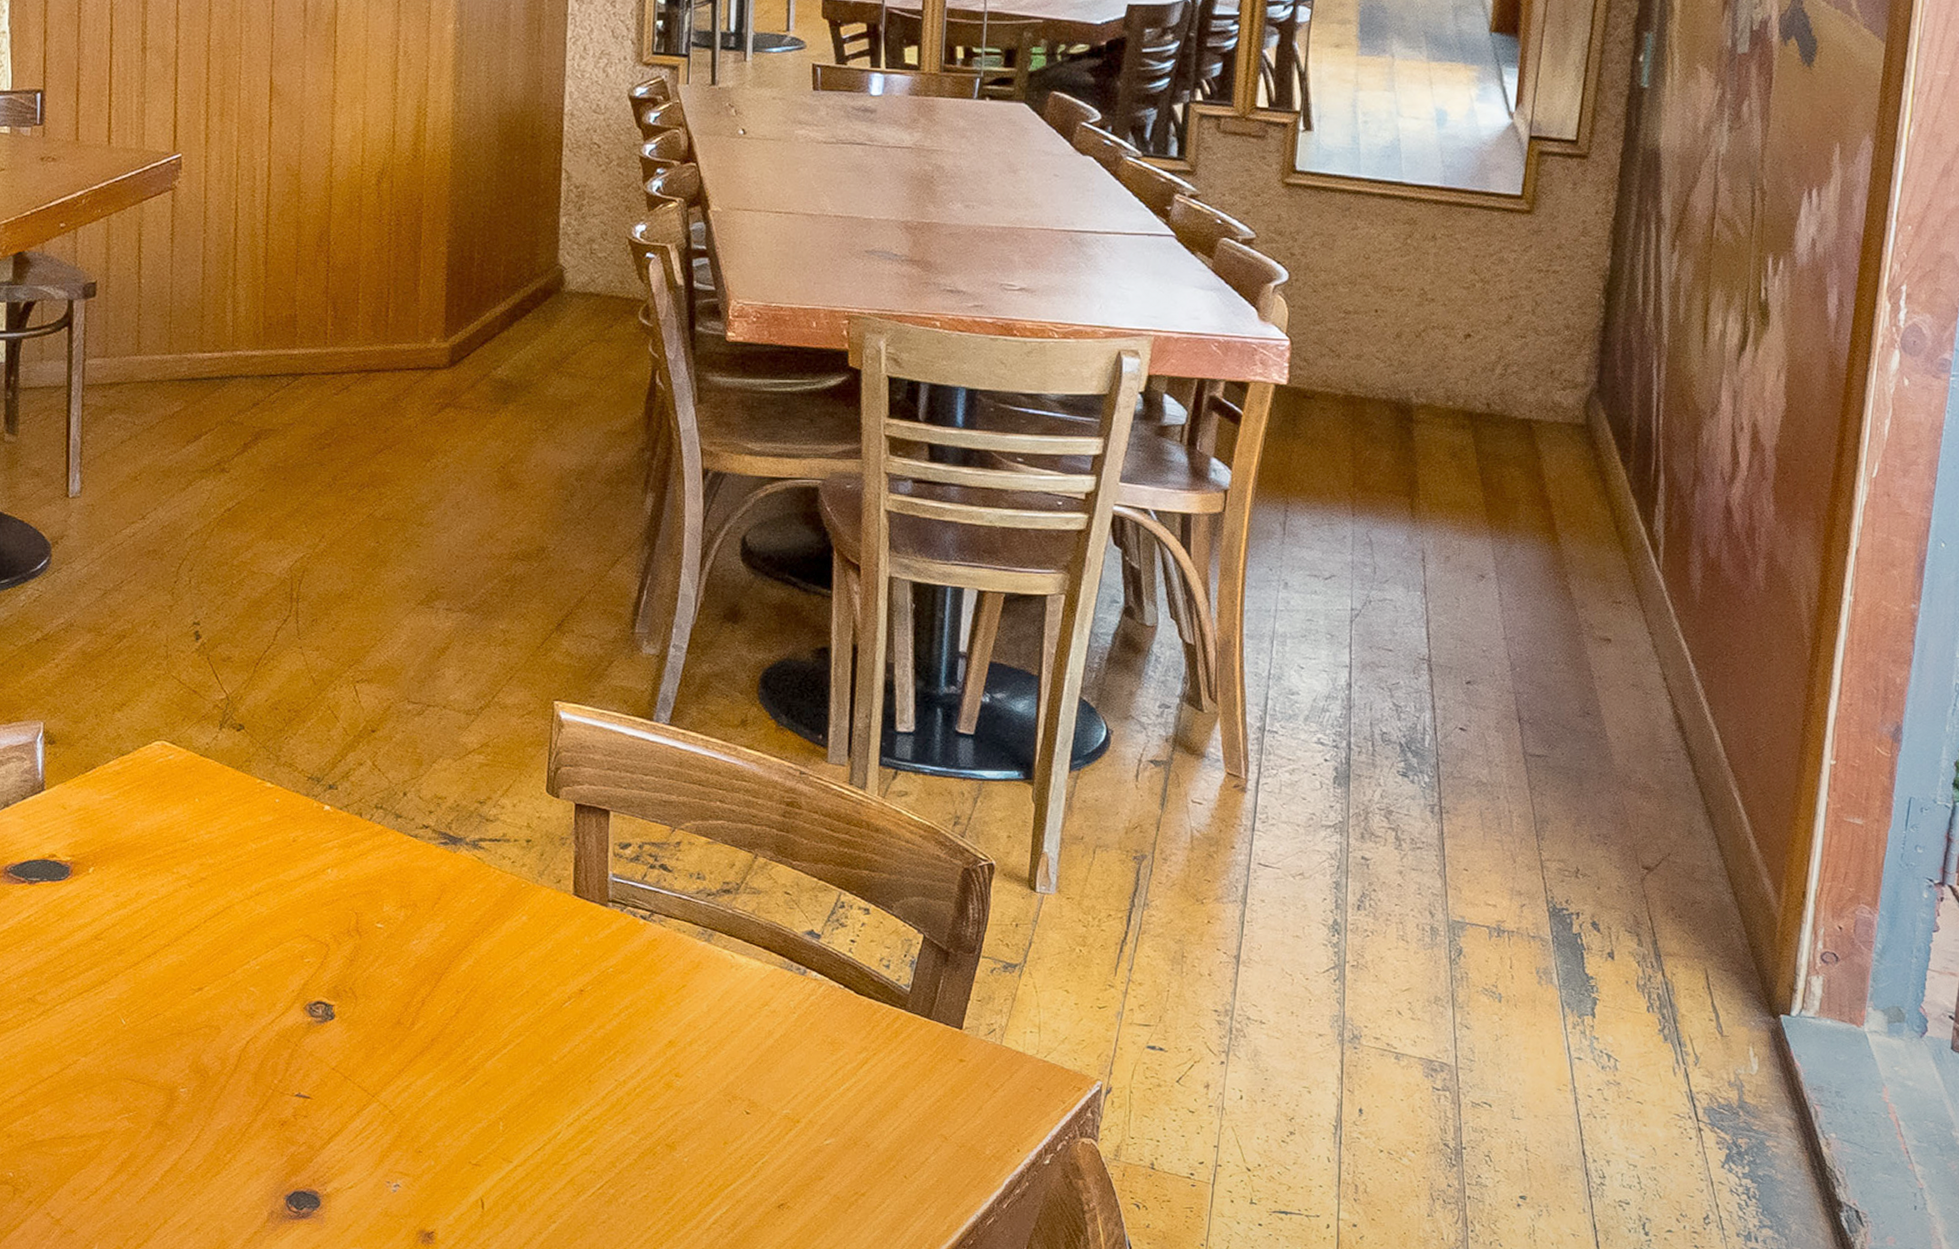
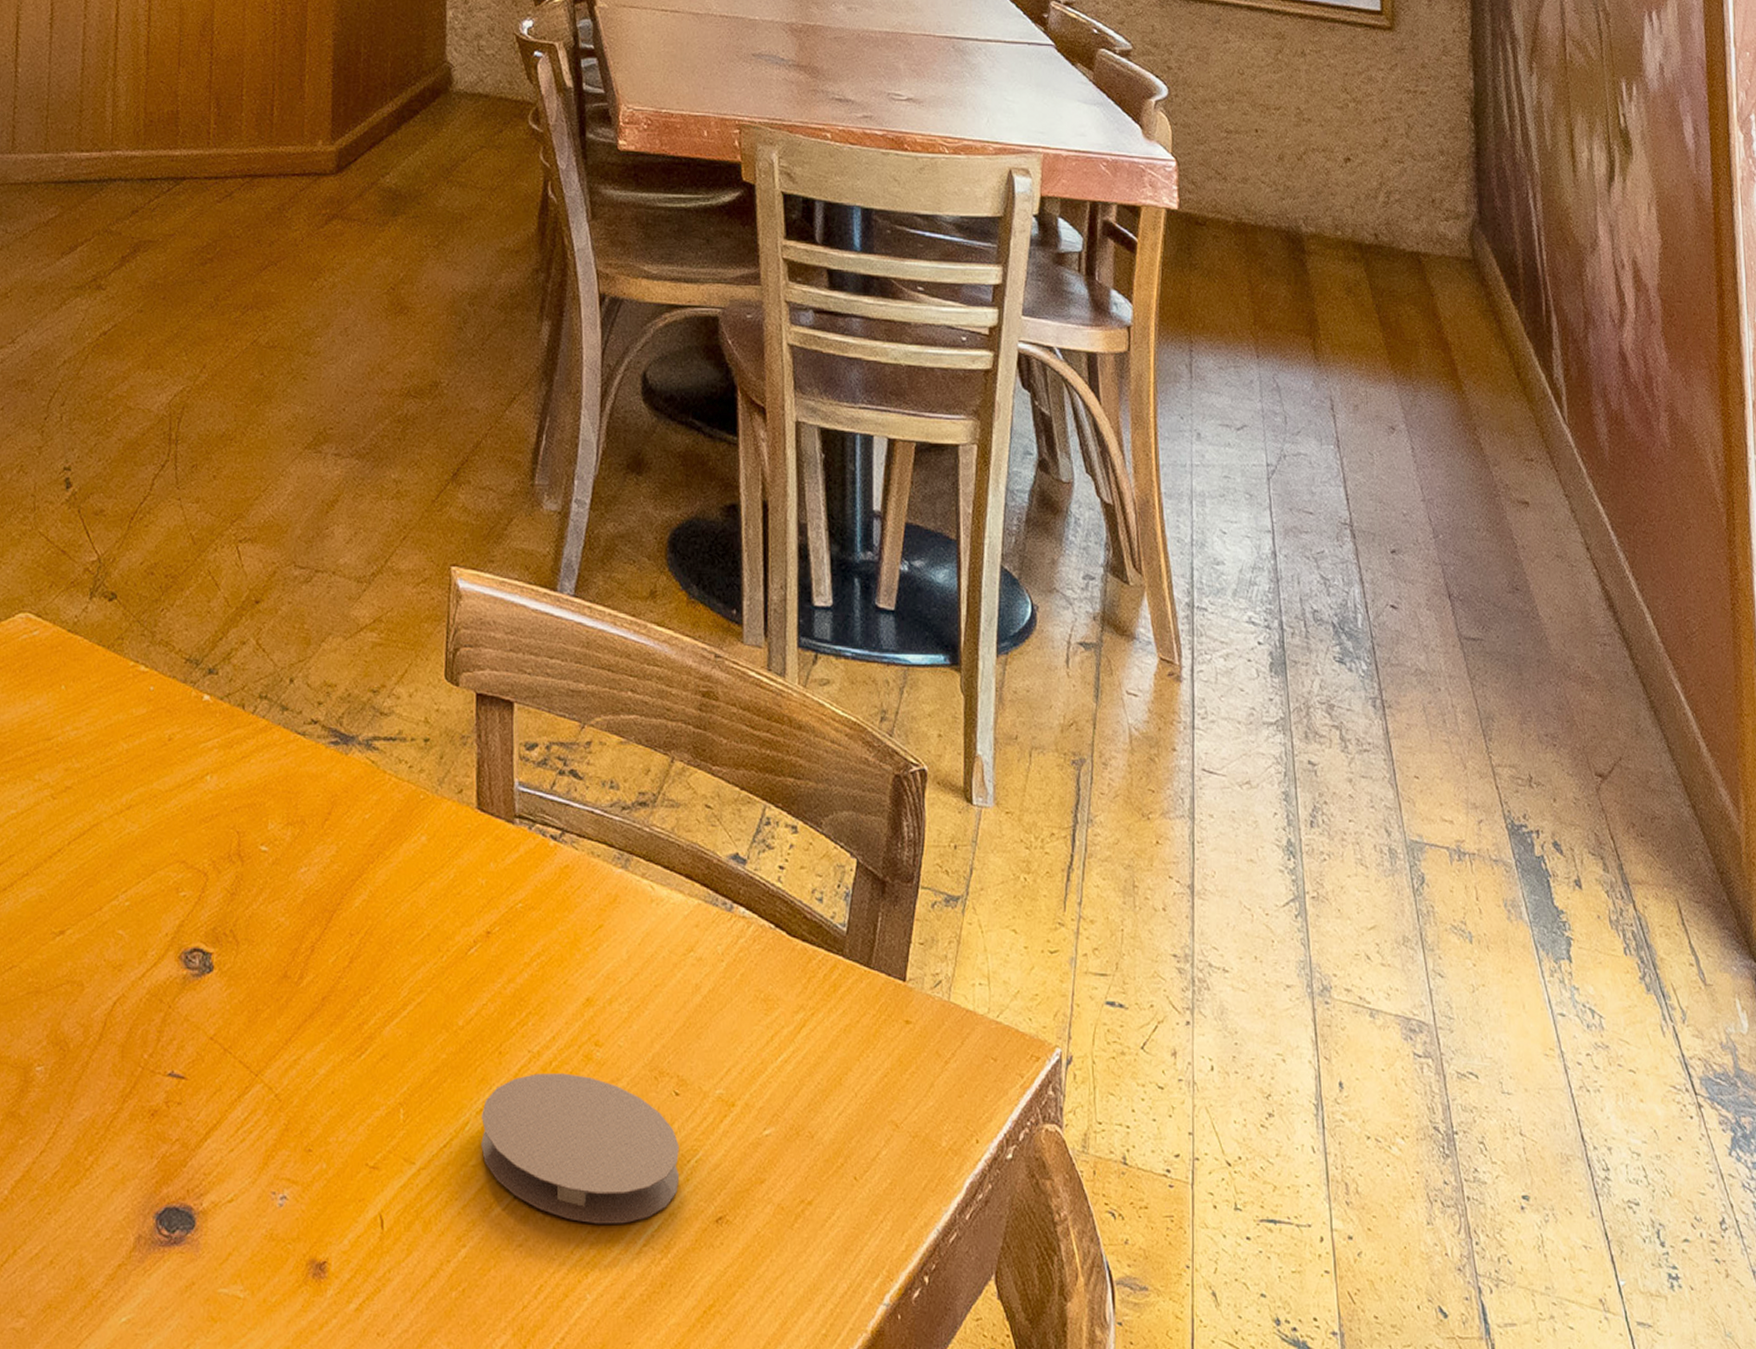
coaster: none [571,1097,748,1208] -> present [481,1073,680,1224]

